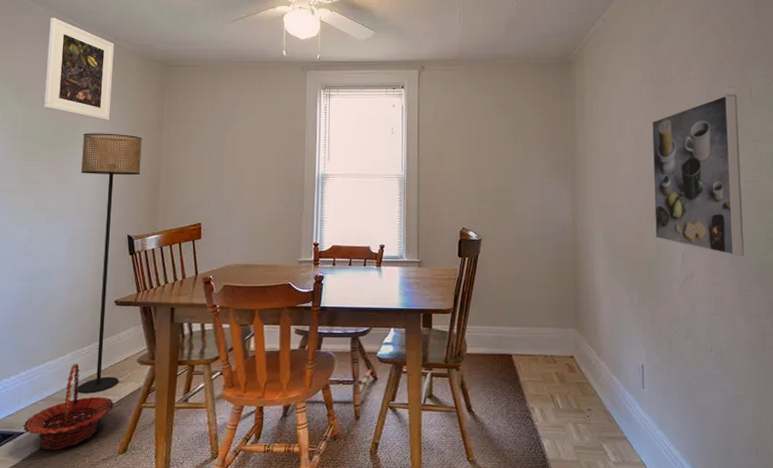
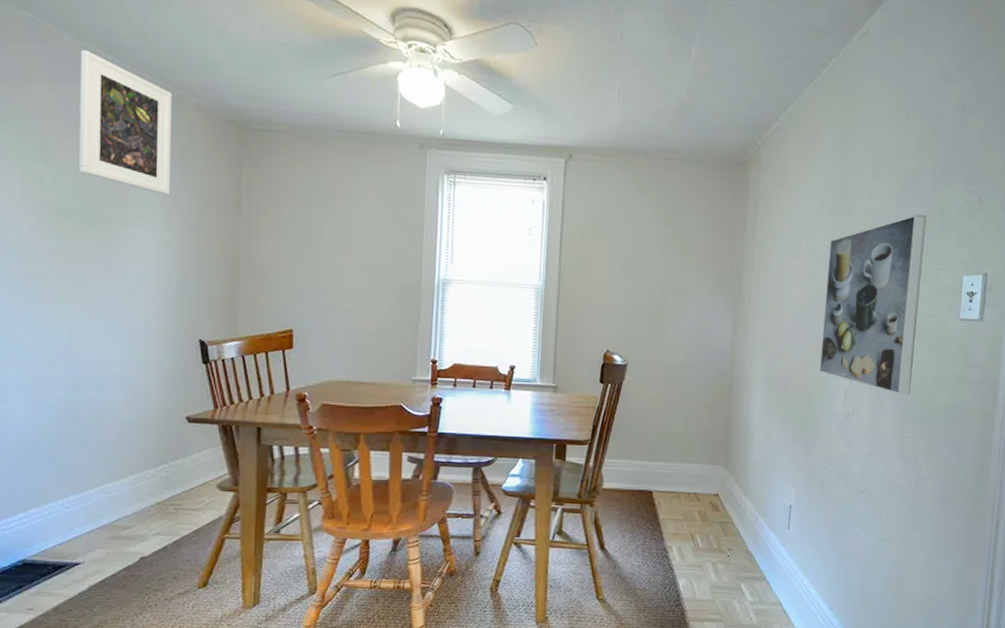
basket: present [23,363,114,450] -> none [77,487,190,583]
floor lamp: present [77,133,142,394] -> none [135,209,214,522]

